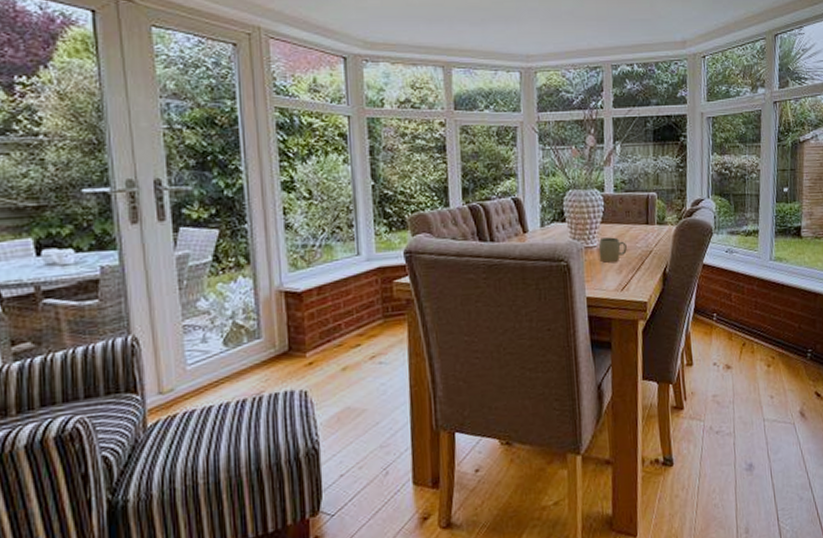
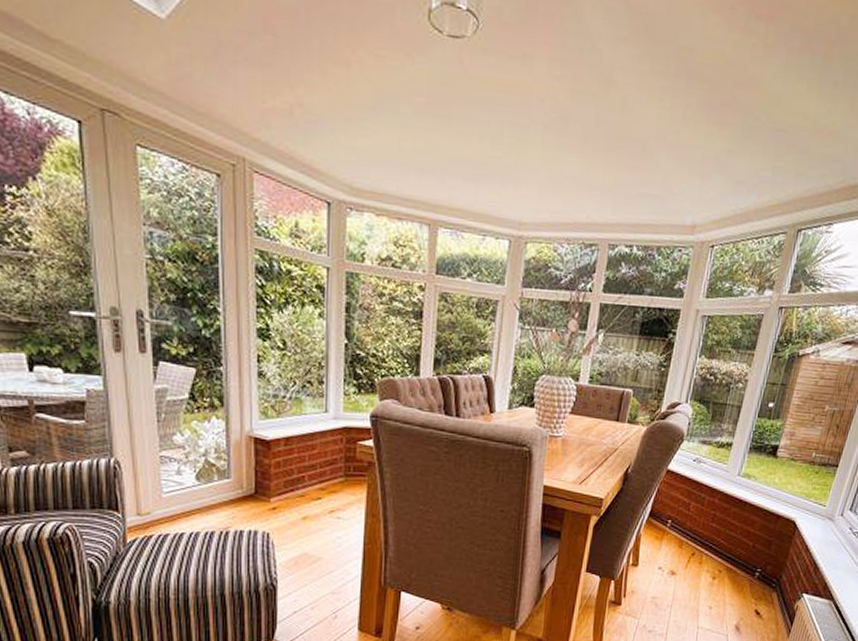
mug: present [598,237,627,263] -> none [562,429,592,455]

